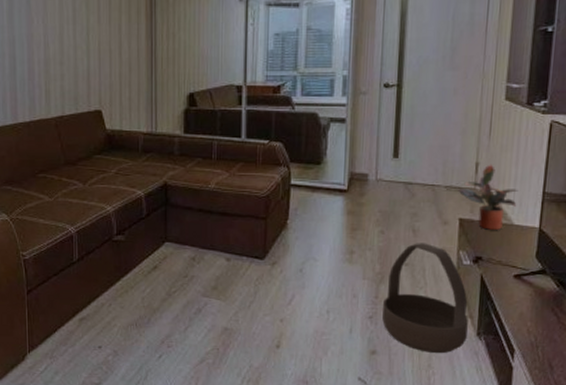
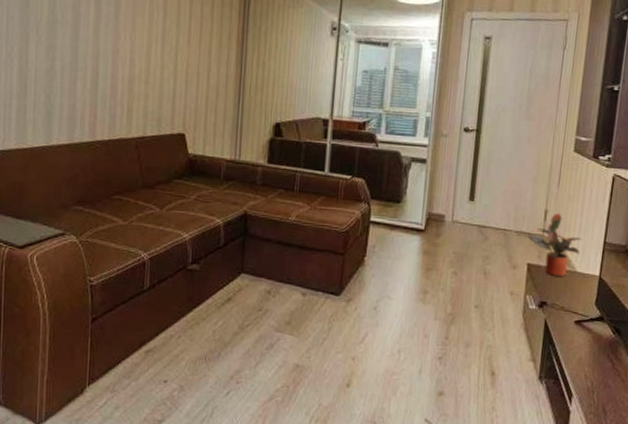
basket: present [382,243,468,354] -> none [451,285,532,397]

